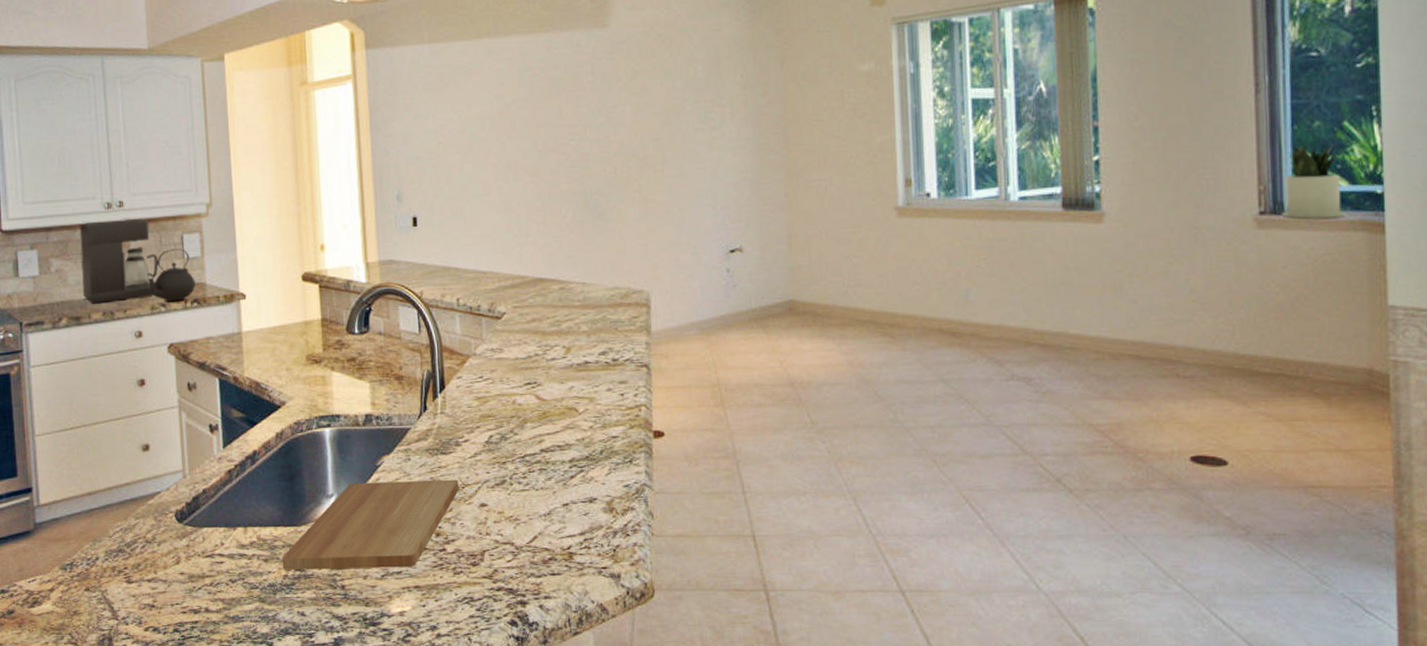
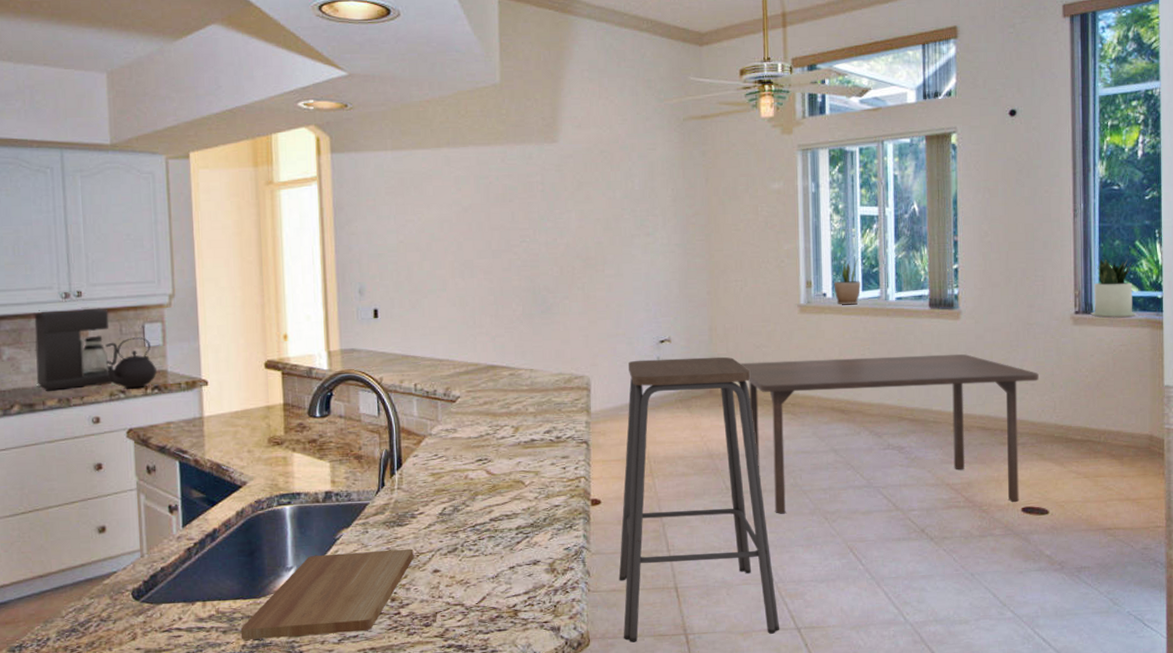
bar stool: none [686,268,880,596] -> present [618,356,780,643]
dining table: none [826,265,1211,455] -> present [740,353,1039,514]
potted plant: none [939,150,973,207] -> present [834,258,861,305]

